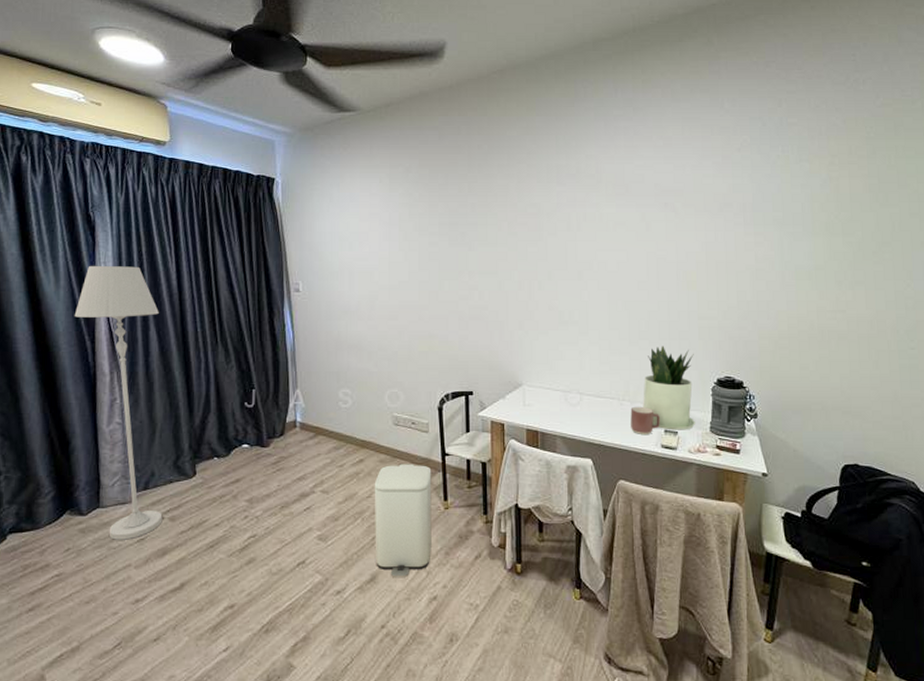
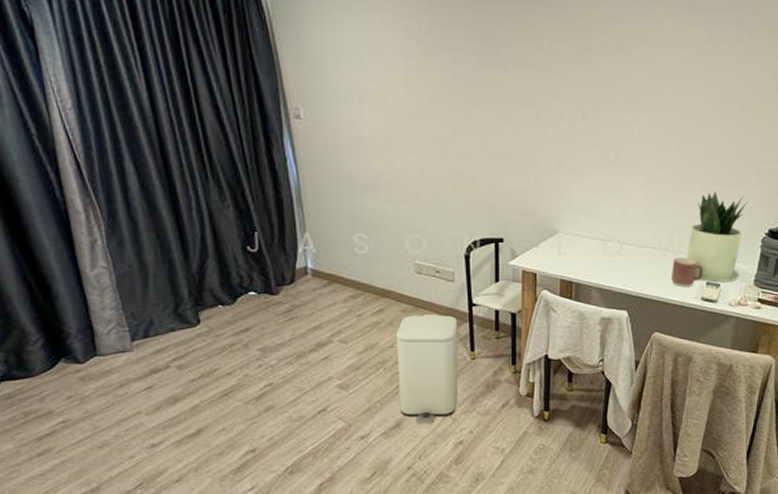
floor lamp: present [74,265,163,540] -> none [28,77,169,388]

